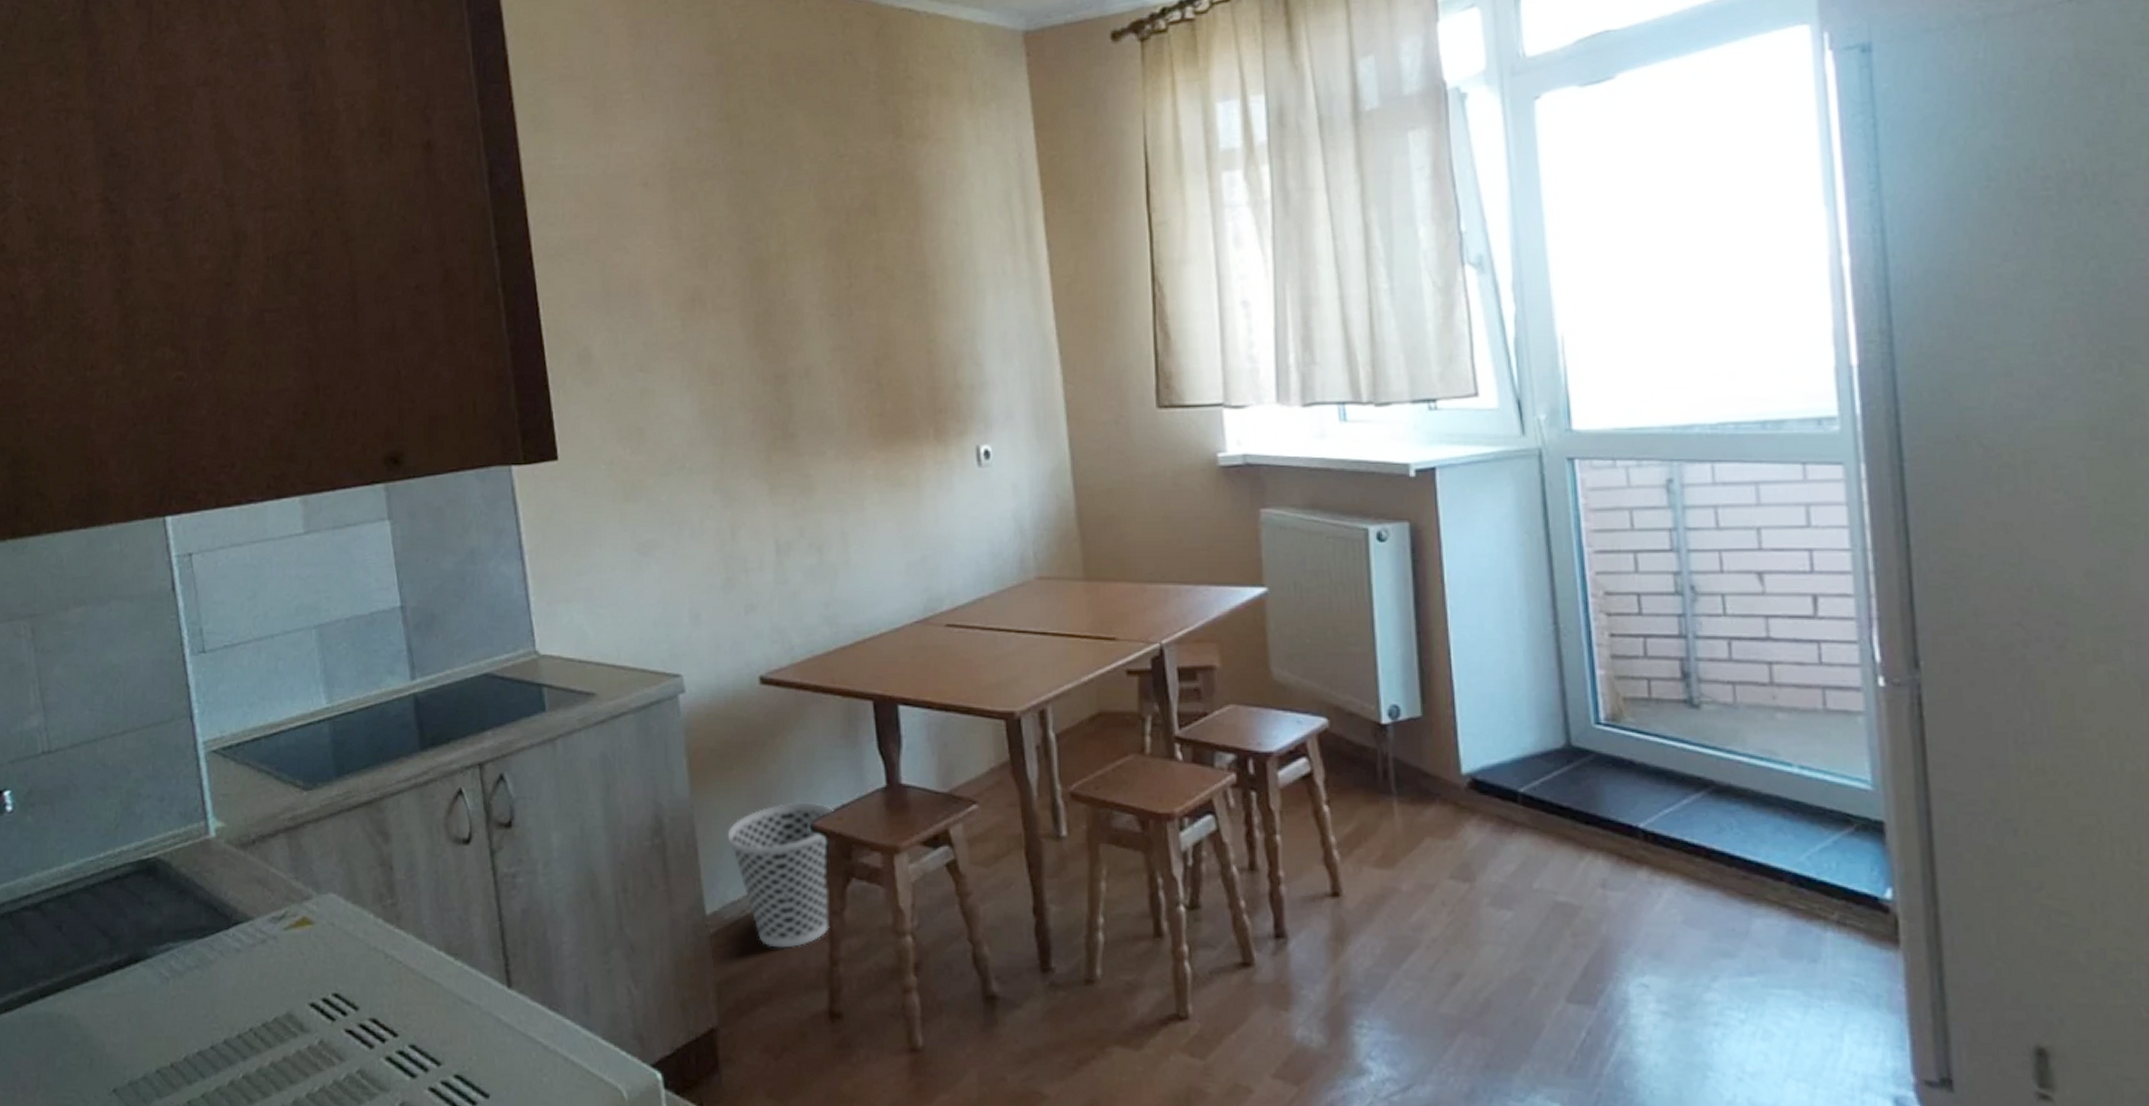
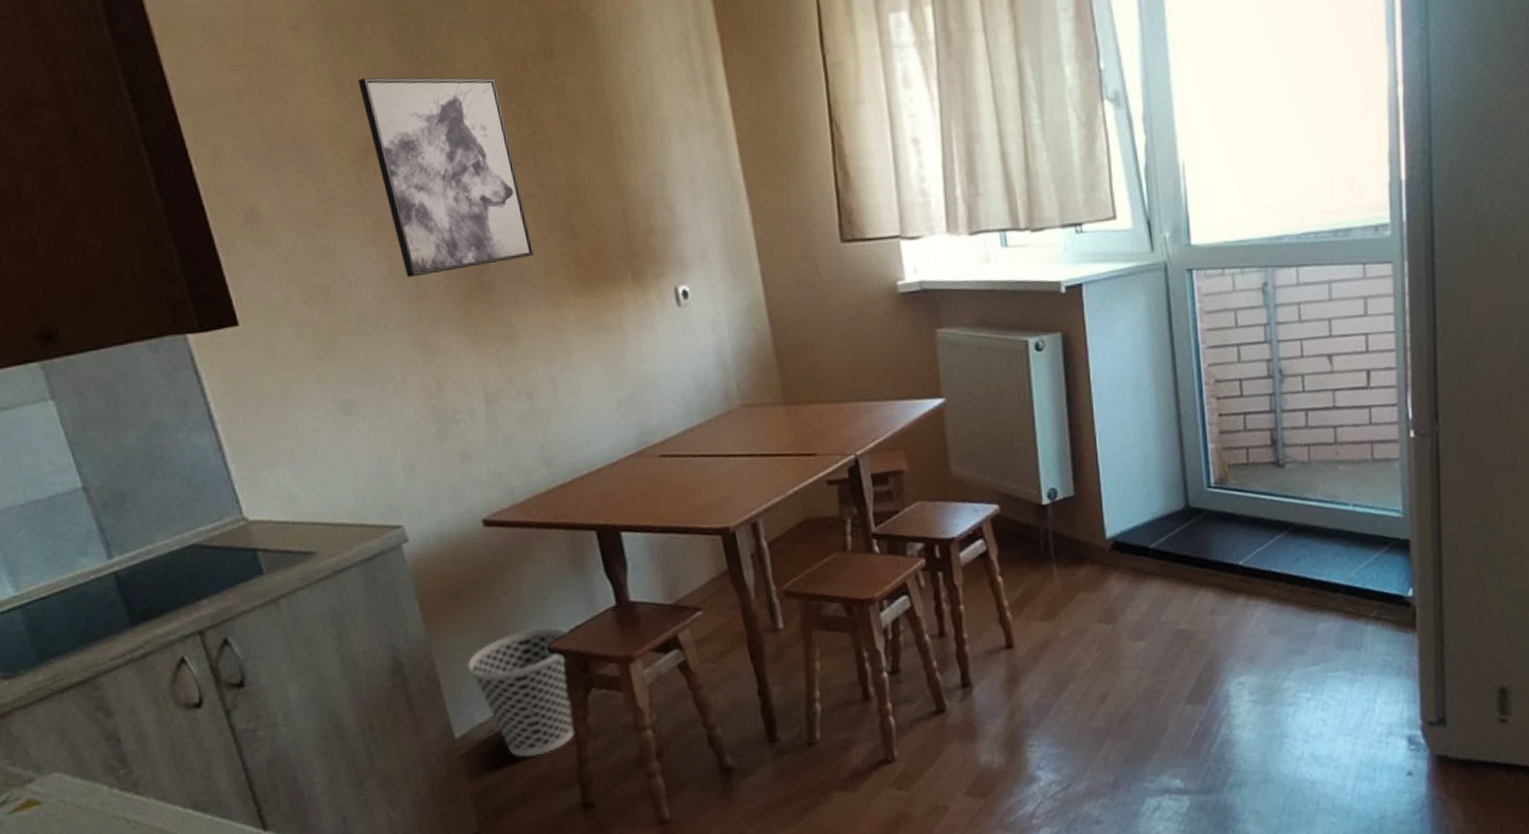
wall art: none [693,230,839,422] -> present [357,77,534,277]

